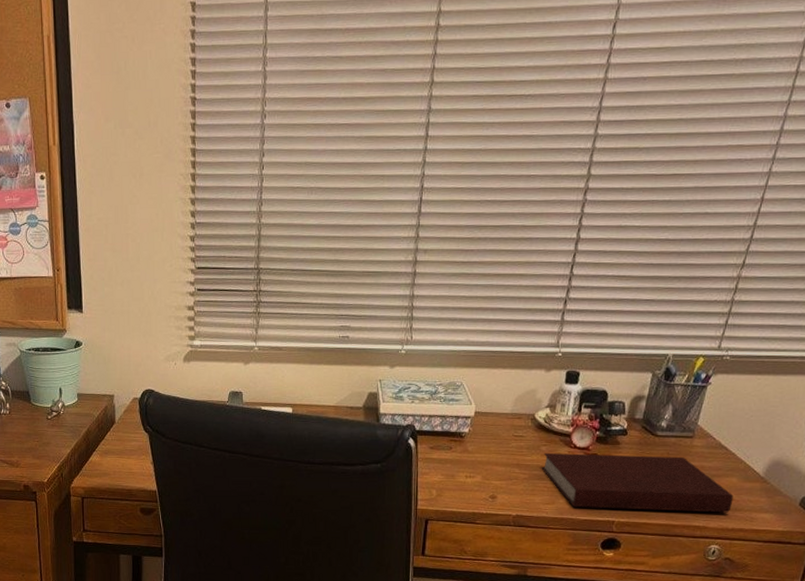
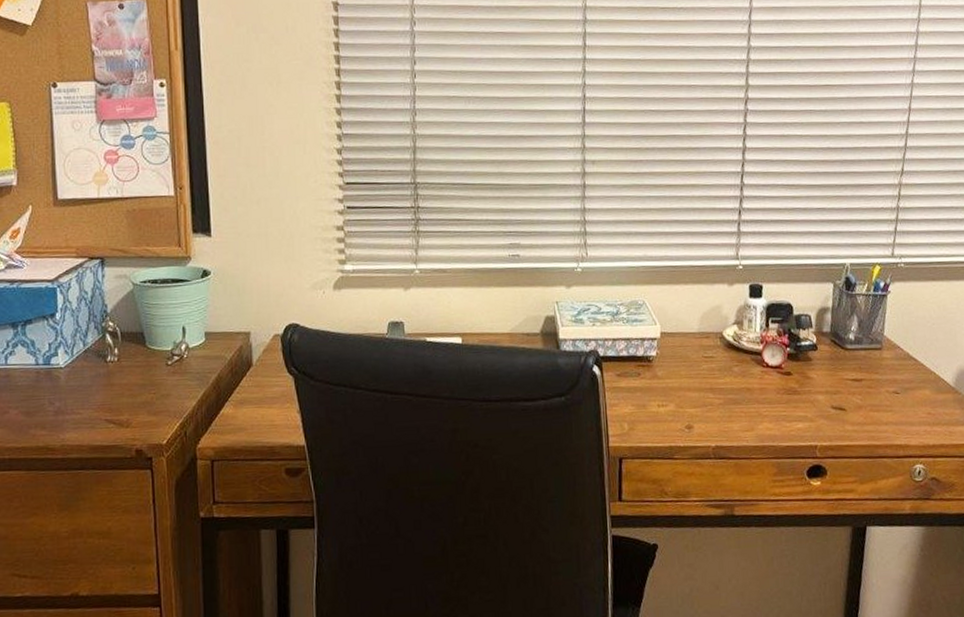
notebook: present [541,452,734,513] -> none [736,370,930,433]

